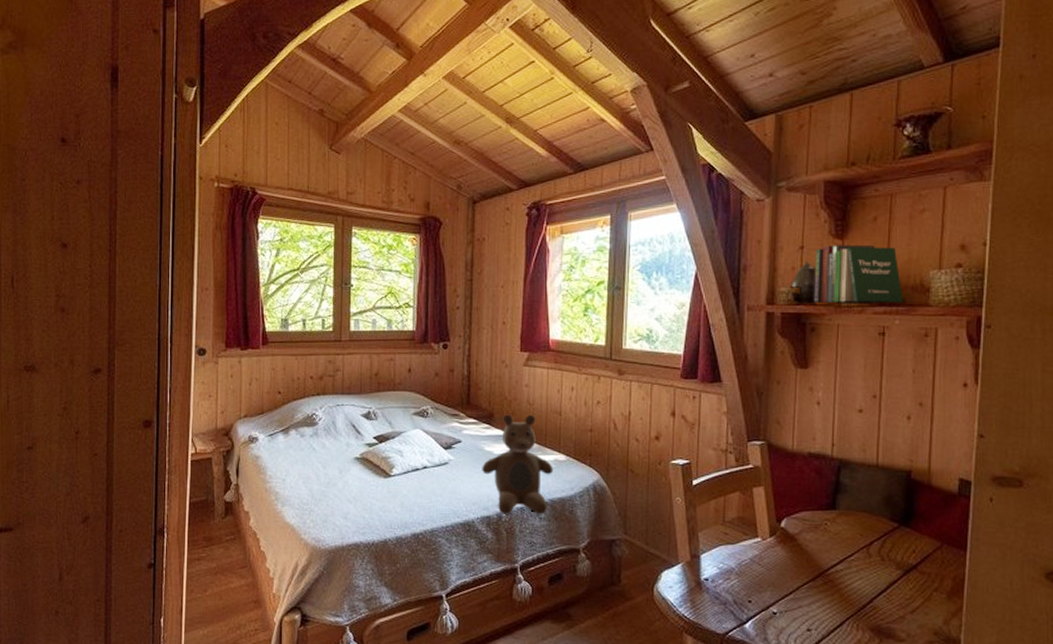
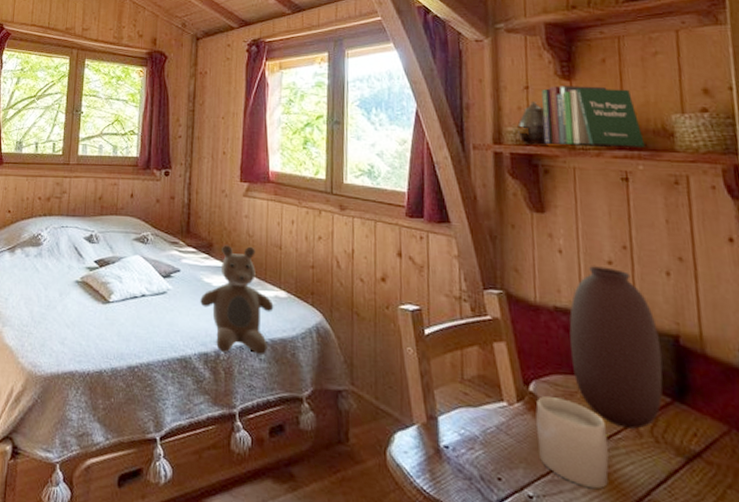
mug: none [784,531,843,601] -> present [535,396,610,489]
vase: none [820,415,895,551] -> present [569,266,663,429]

